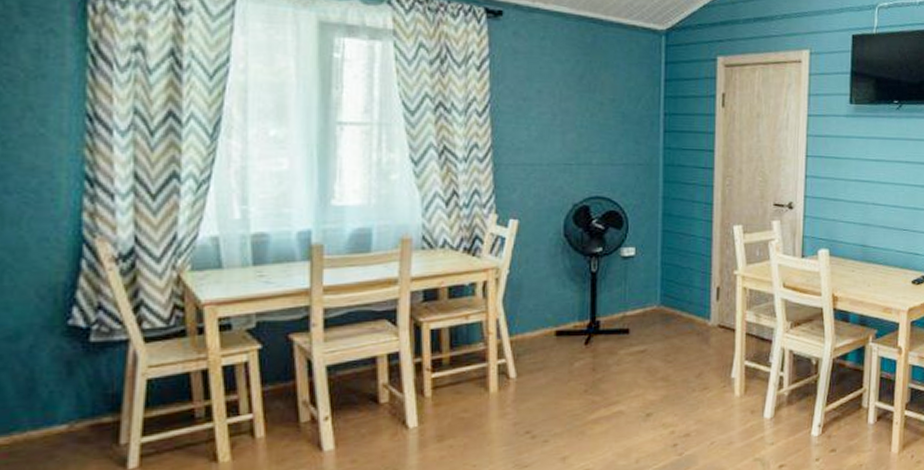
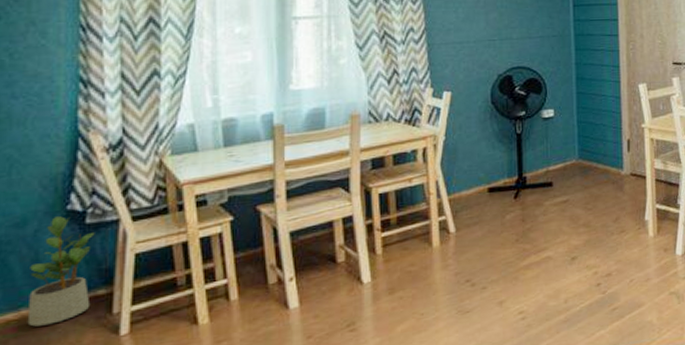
potted plant: none [20,332,101,454] -> present [27,216,95,327]

